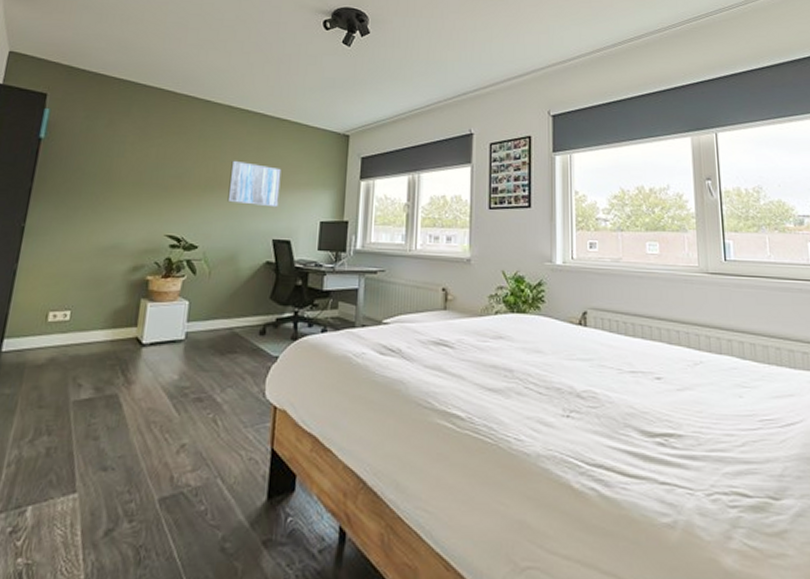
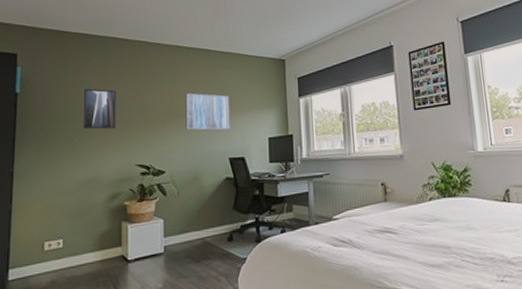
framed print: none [110,142,154,192] -> present [83,88,116,130]

